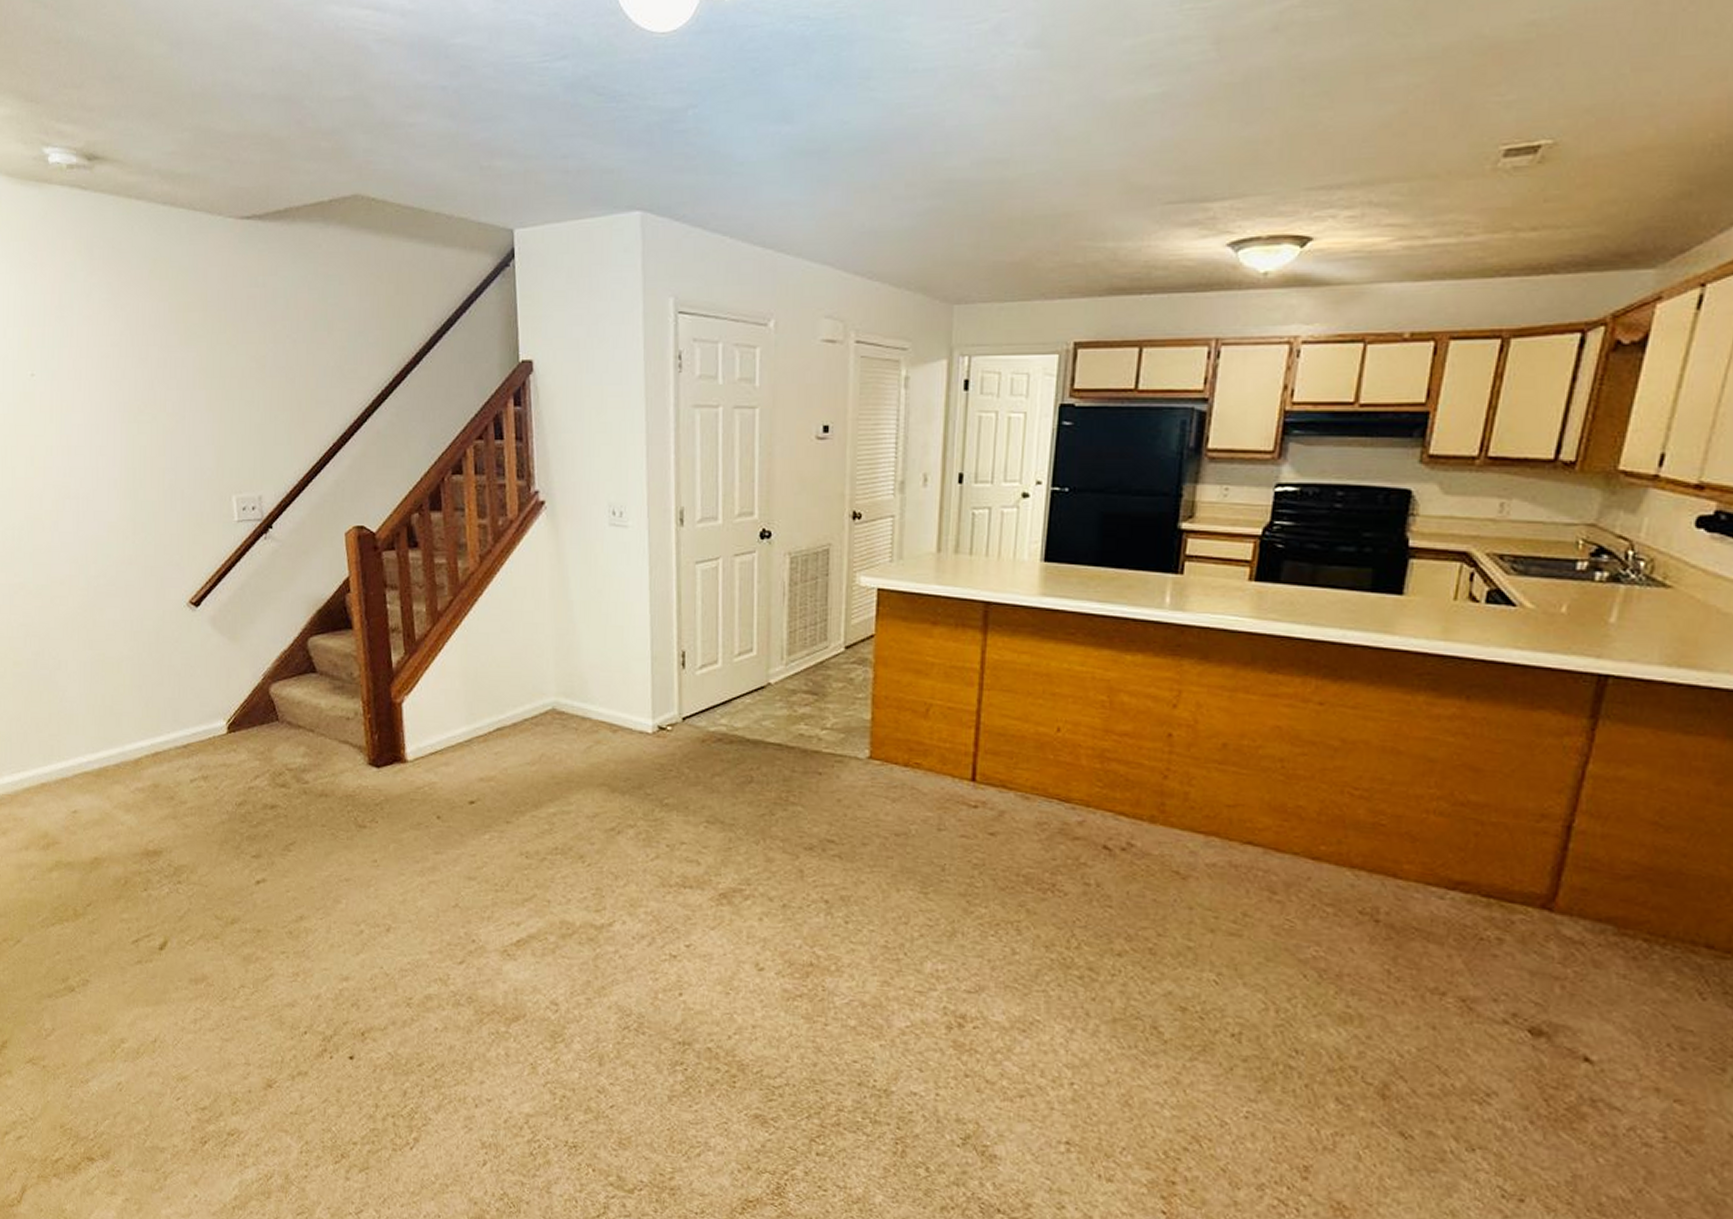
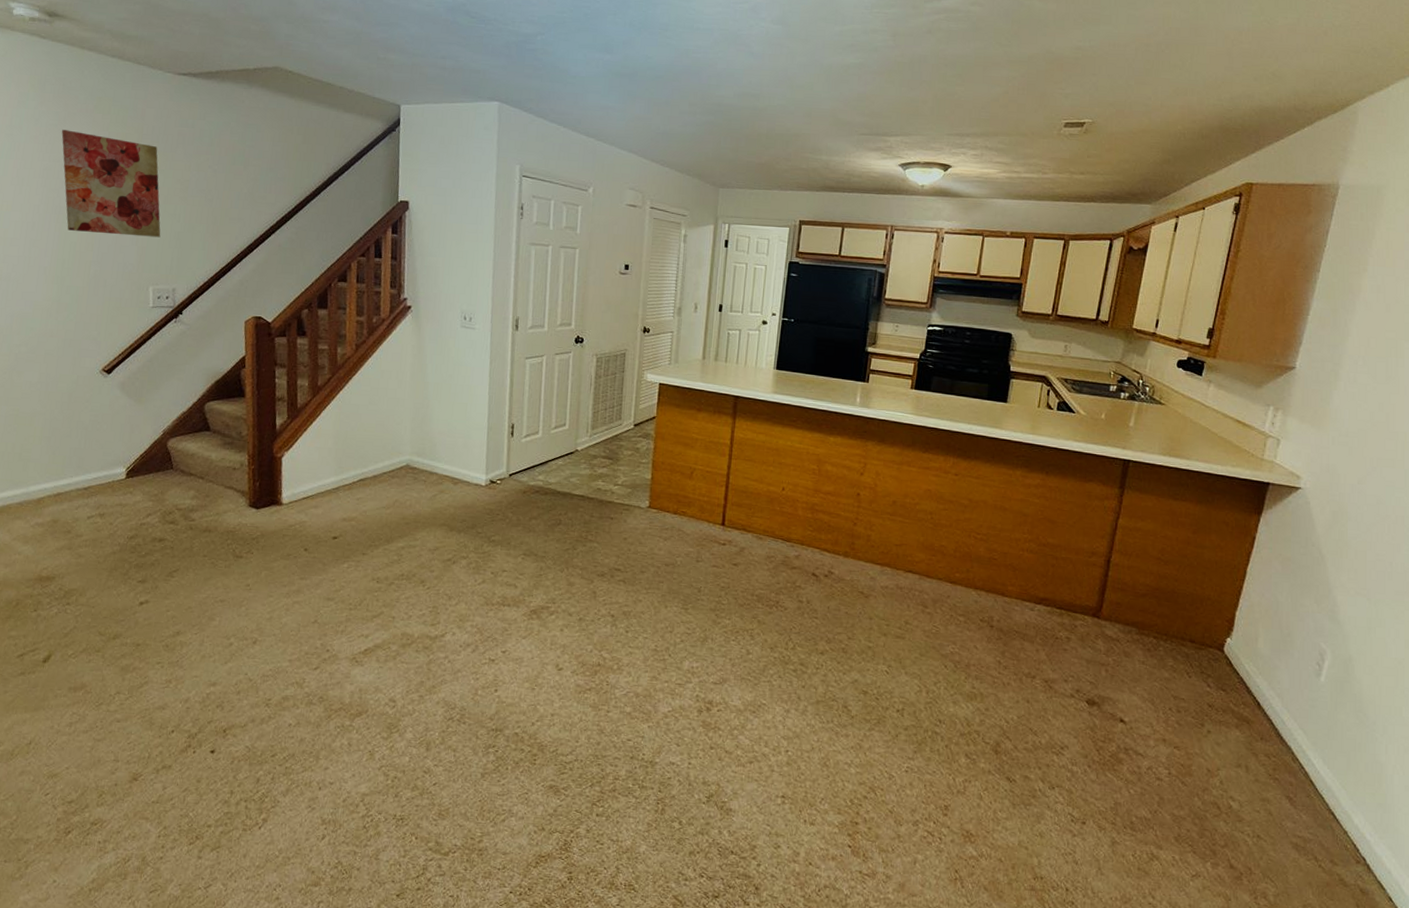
wall art: none [117,304,239,433] -> present [61,130,161,238]

